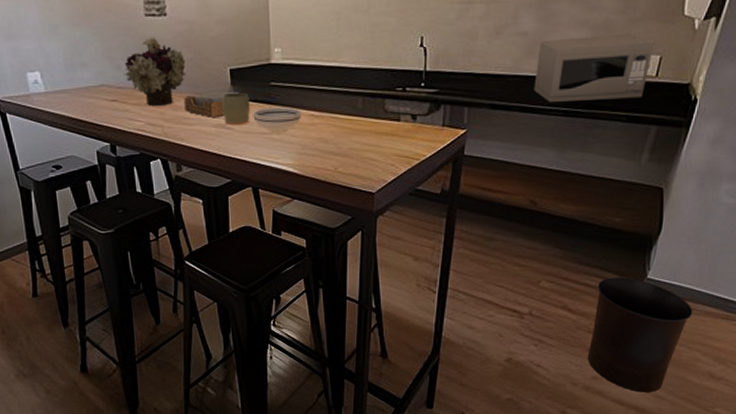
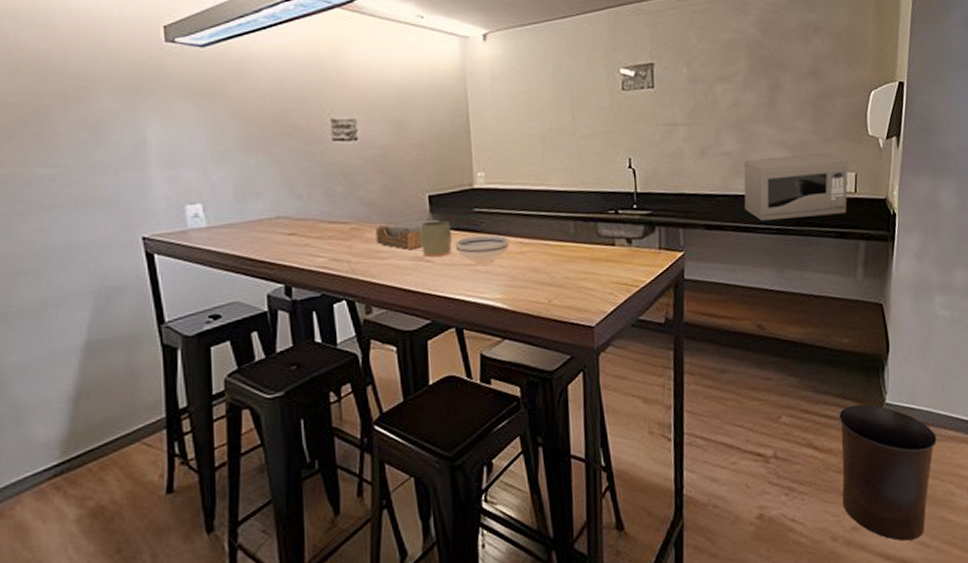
flower arrangement: present [124,37,186,106] -> none [305,162,379,239]

